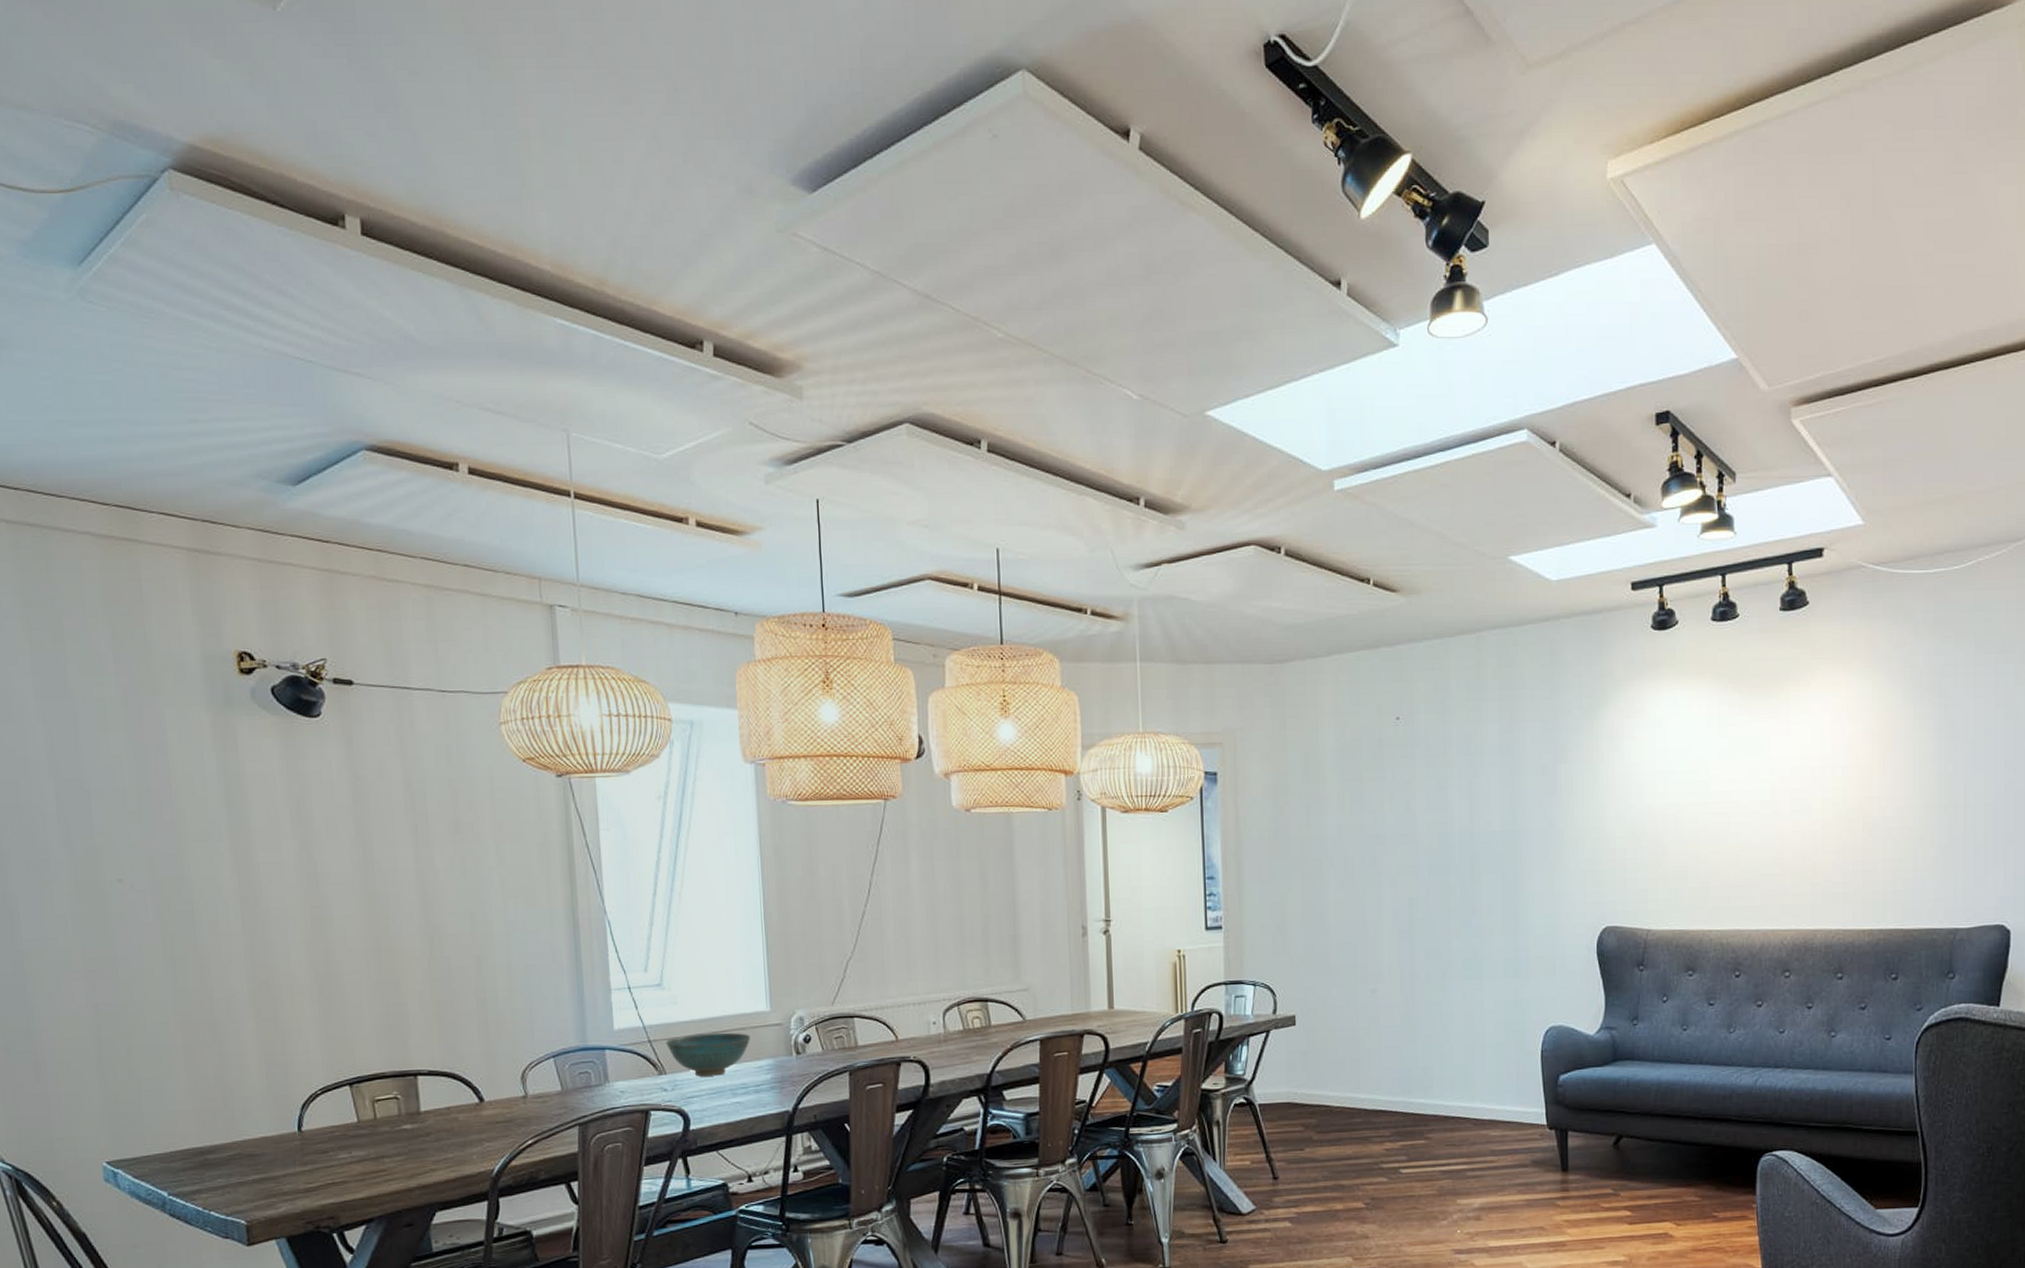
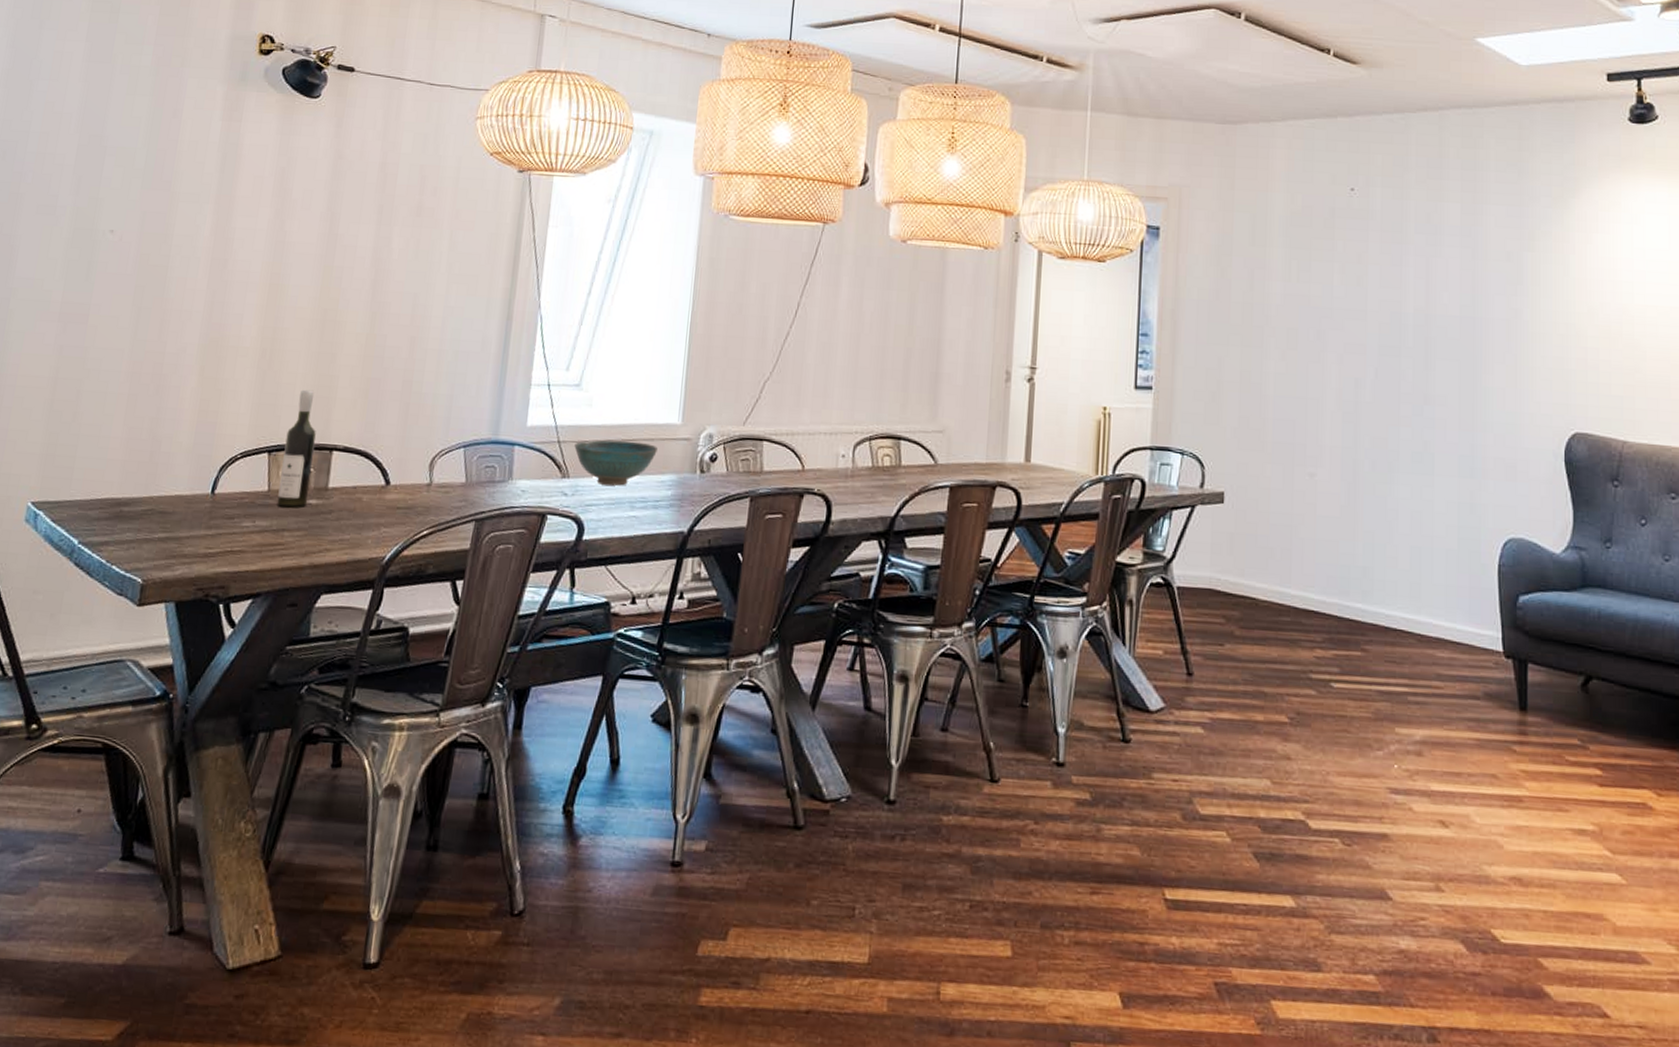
bottle: none [364,1019,402,1137] -> present [277,389,316,509]

